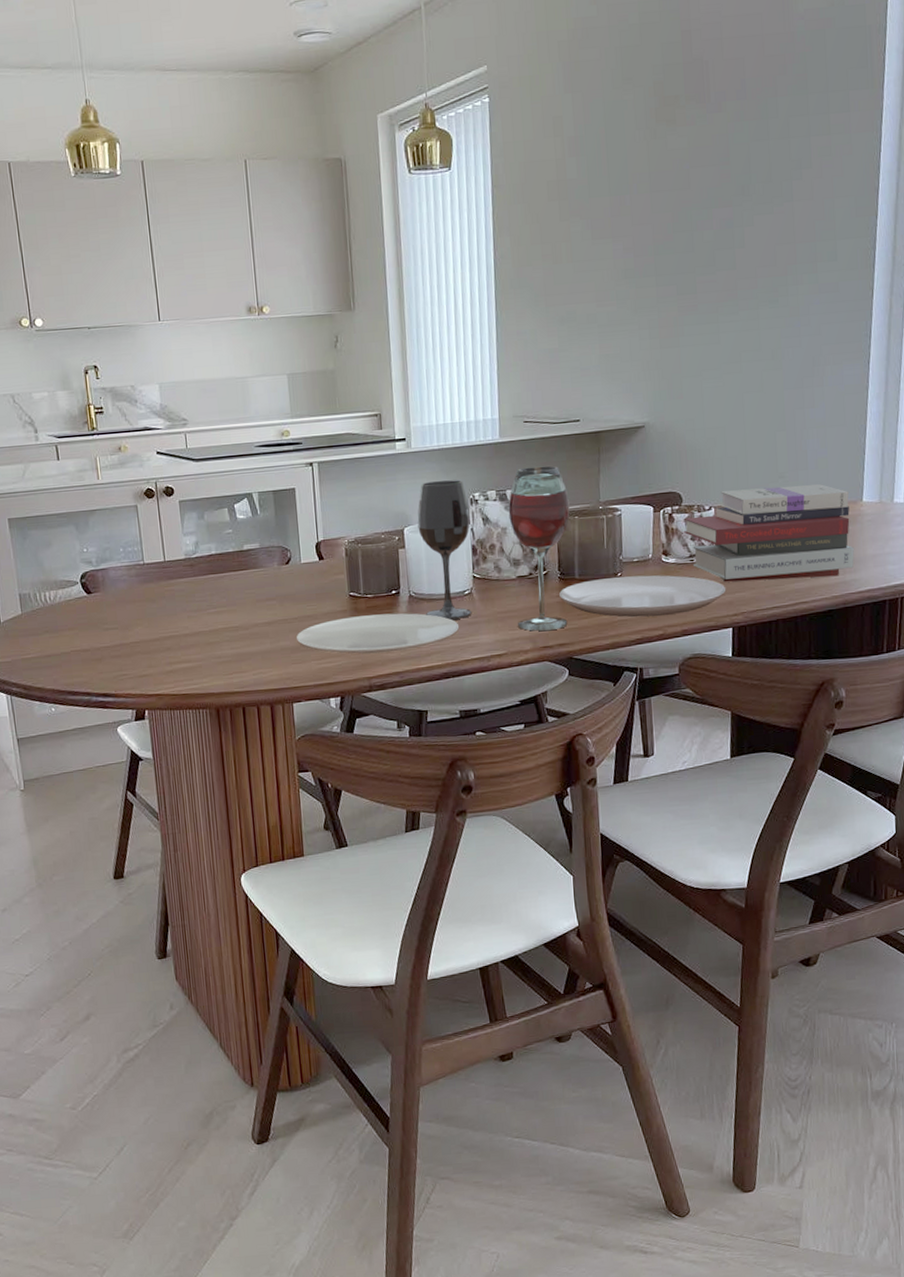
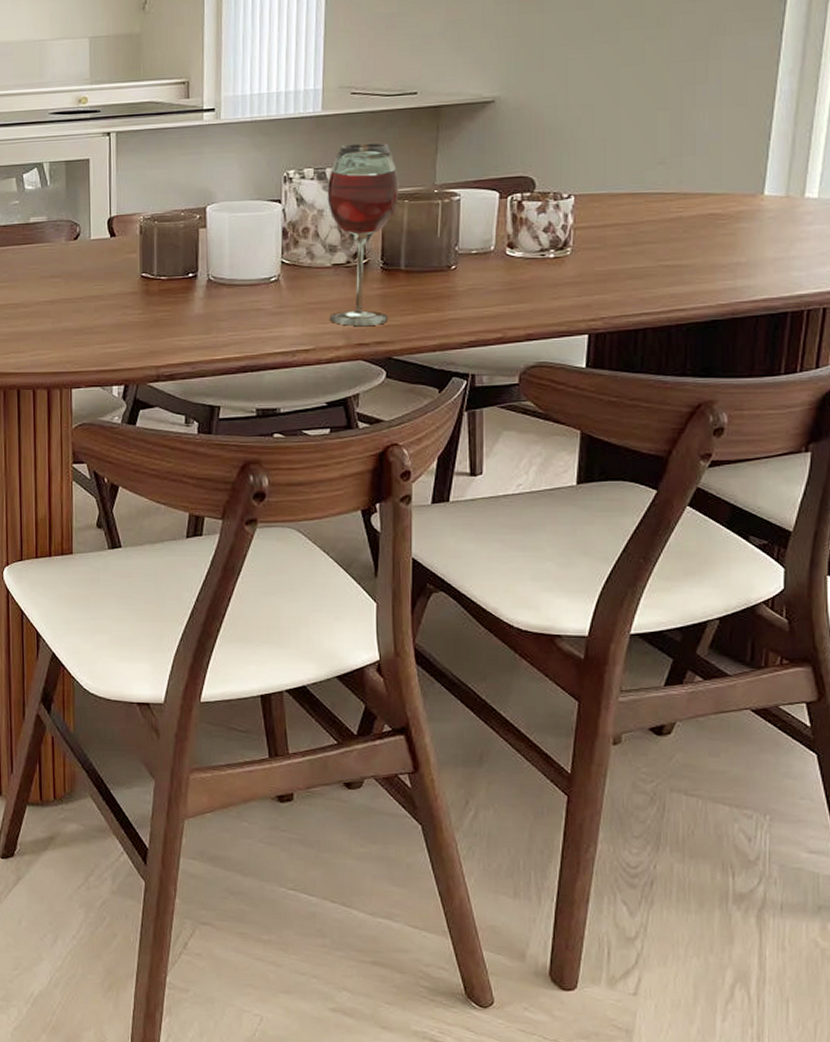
plate: present [296,613,460,654] -> none [79,298,263,341]
wine glass: present [417,480,472,620] -> none [222,155,282,308]
plate: present [559,575,726,617] -> none [381,269,584,317]
books: present [683,484,854,582] -> none [535,172,749,282]

